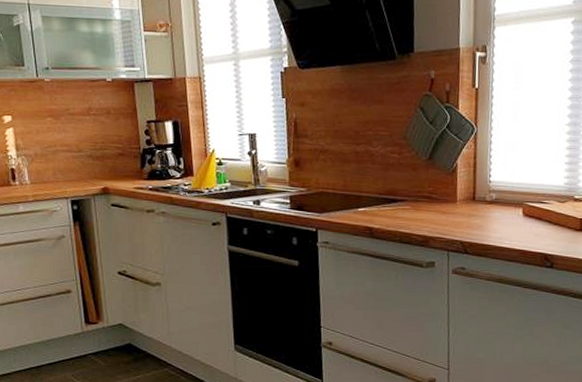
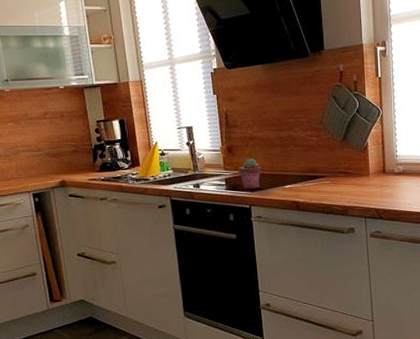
potted succulent: none [306,175,333,210] -> present [238,159,262,190]

